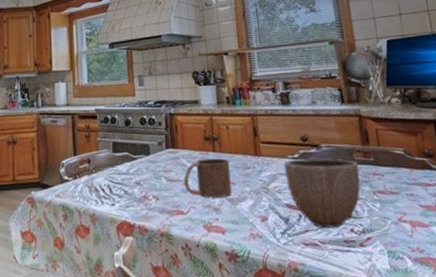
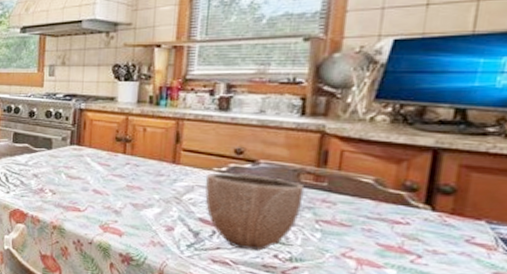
mug: present [183,158,232,198] -> none [84,160,140,202]

